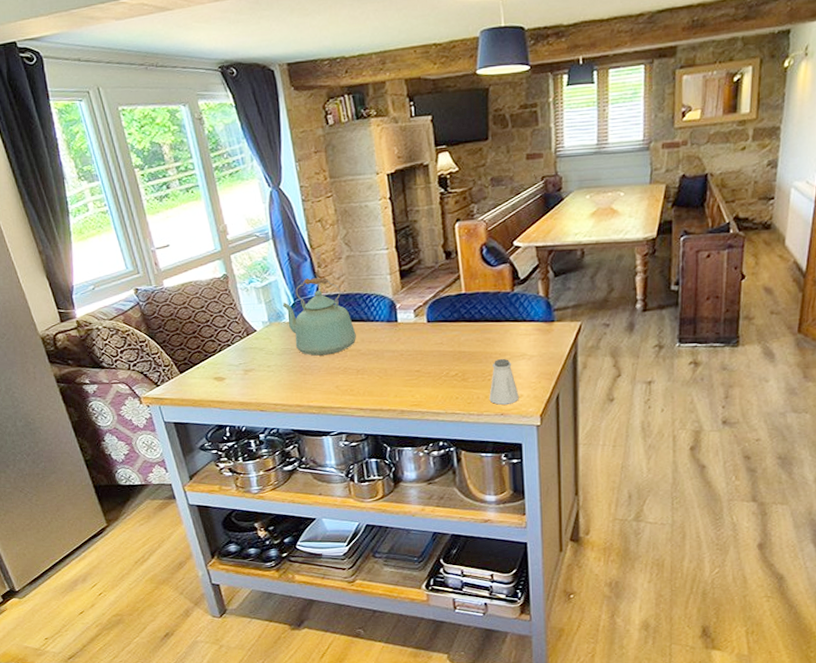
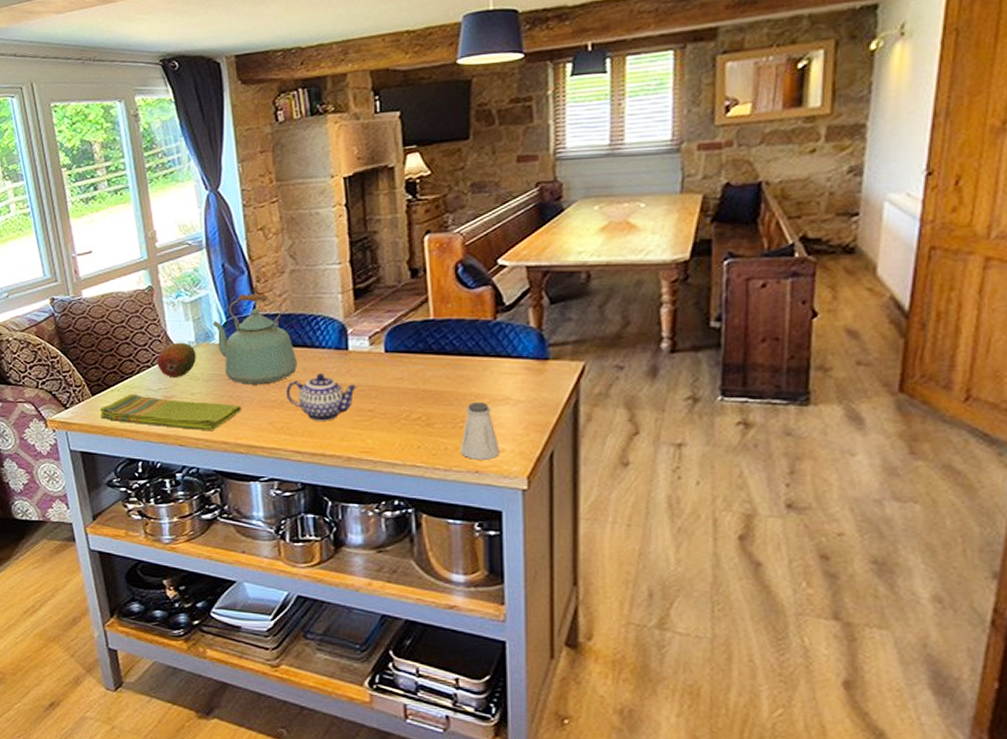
dish towel: none [189,369,311,397] -> present [100,393,241,430]
fruit: none [235,322,270,353] -> present [156,342,196,377]
teapot: none [348,342,407,383] -> present [286,372,358,421]

